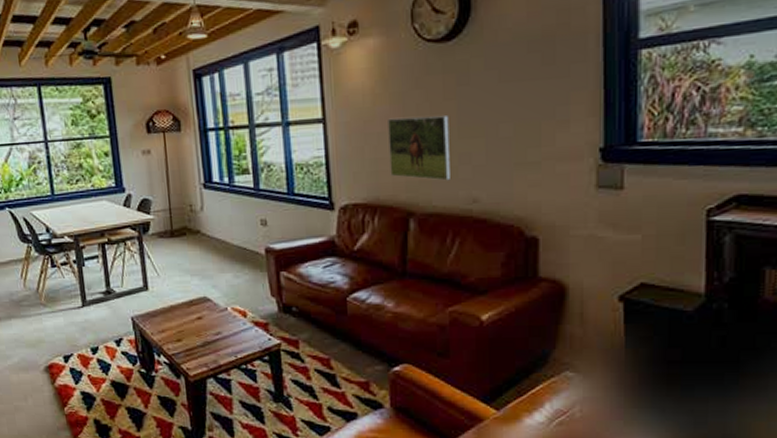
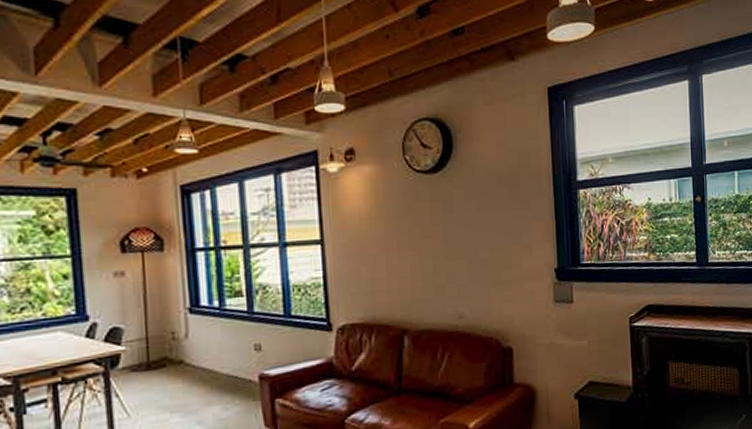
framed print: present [388,116,450,181] -> none [383,239,439,299]

